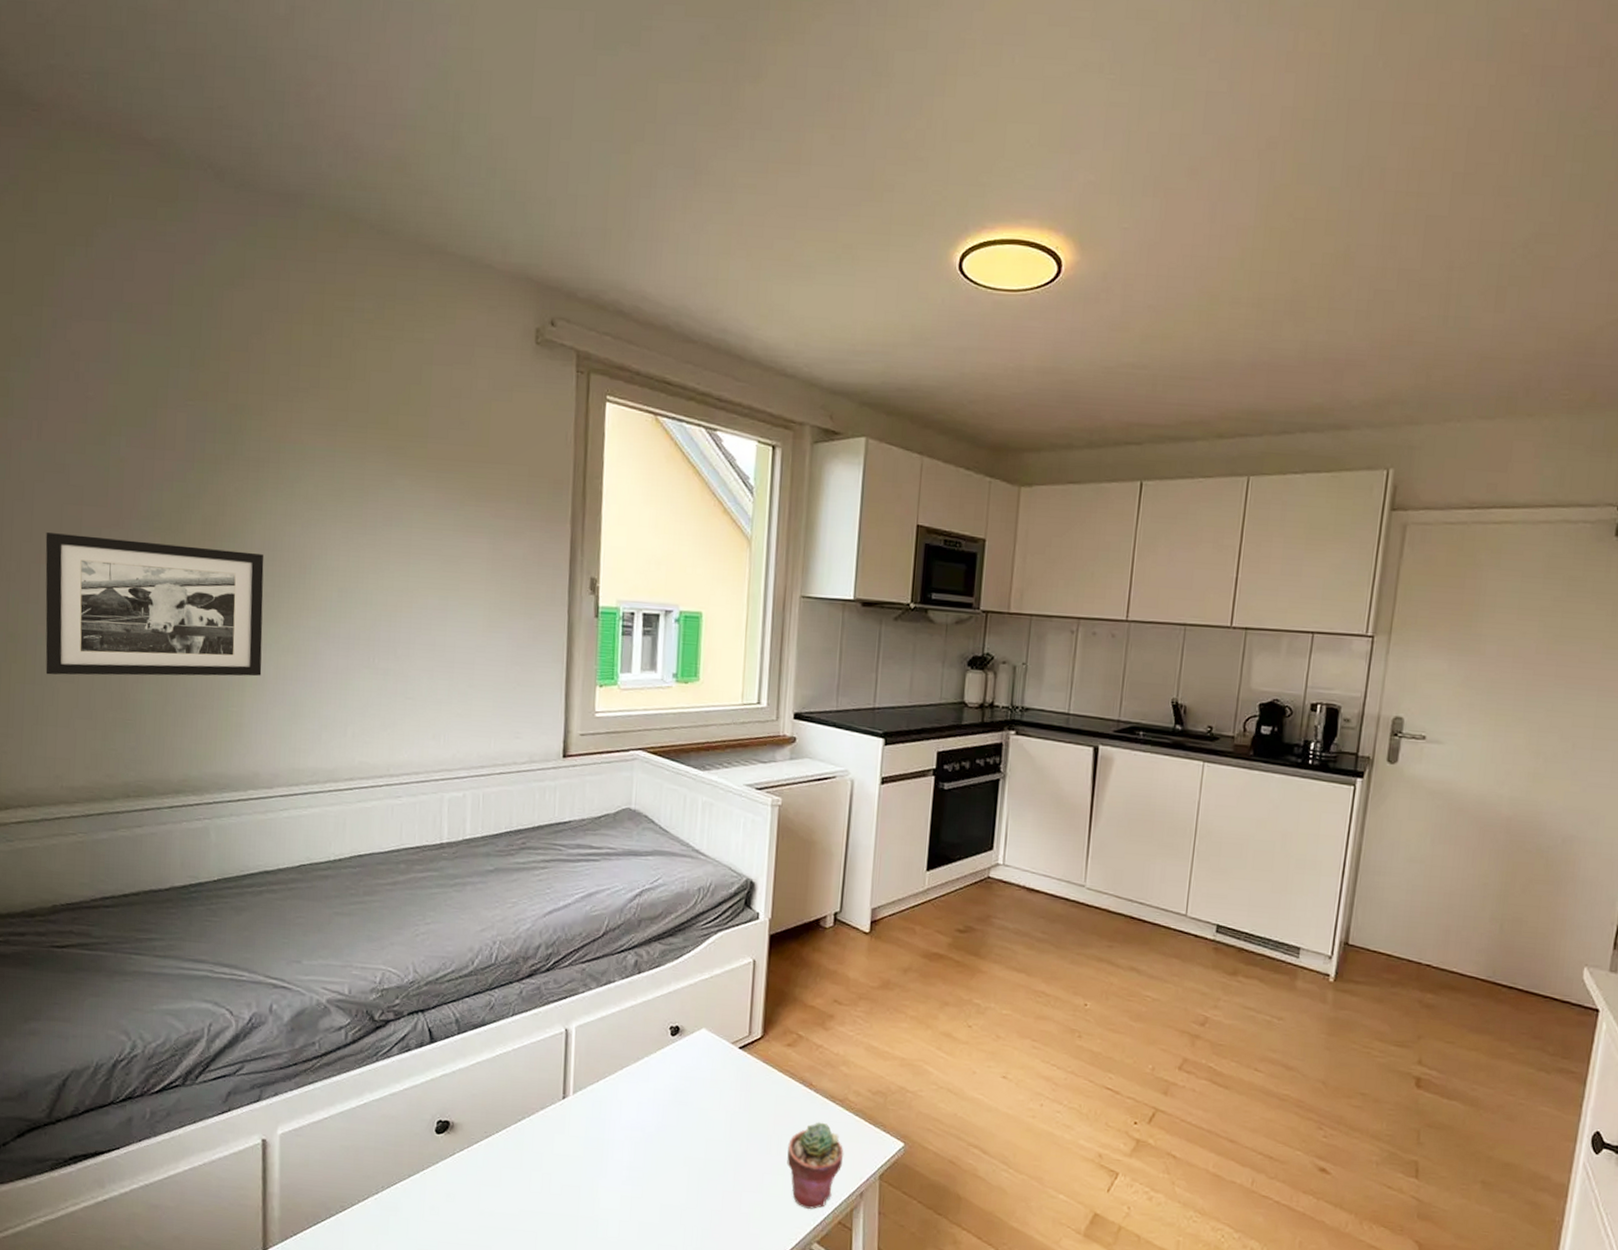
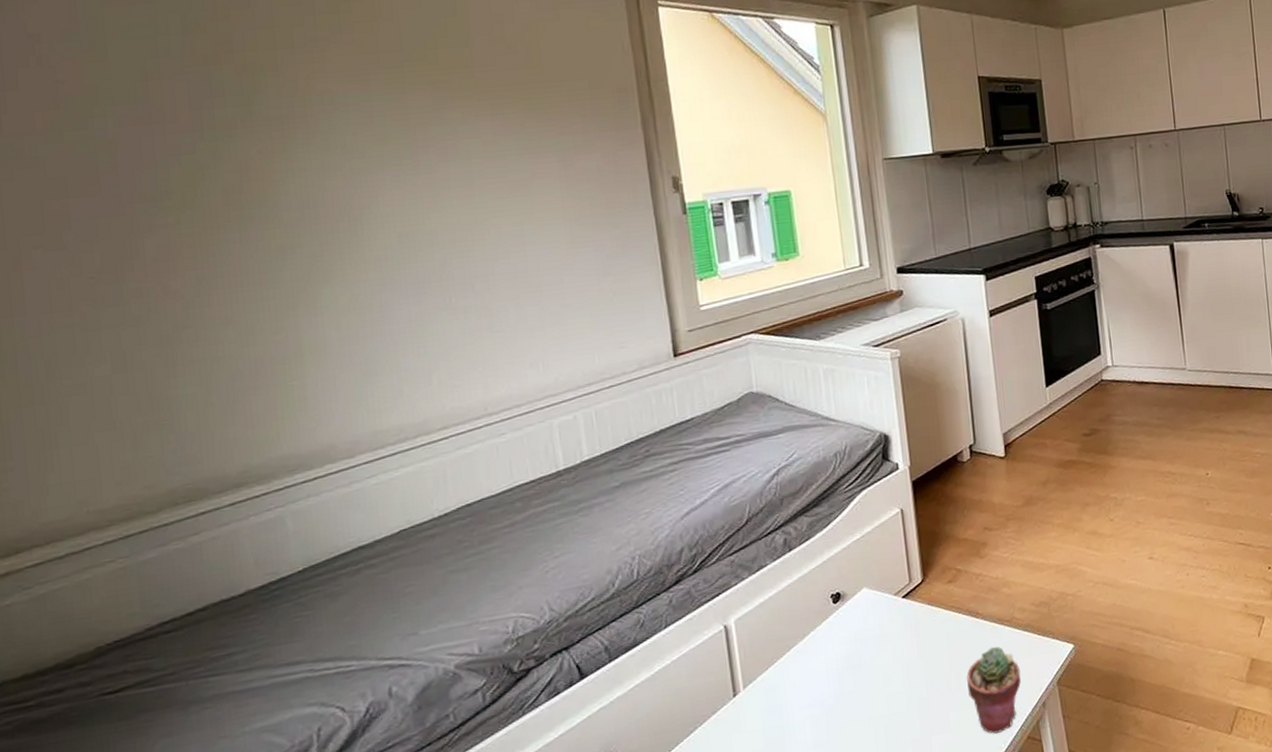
picture frame: present [45,532,264,677] -> none [24,214,322,392]

